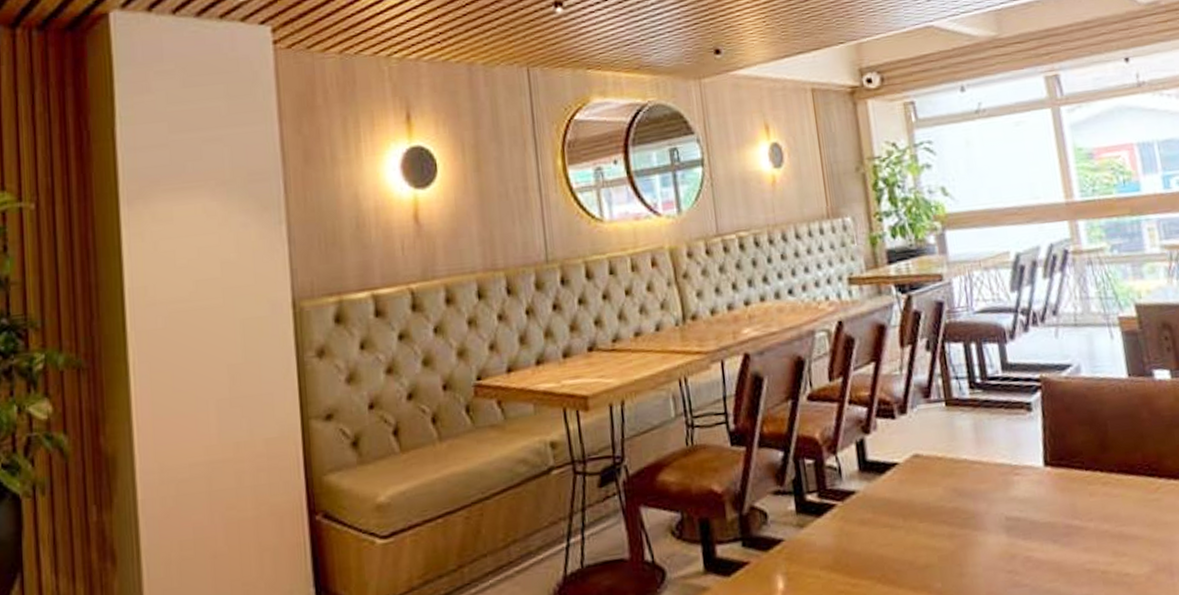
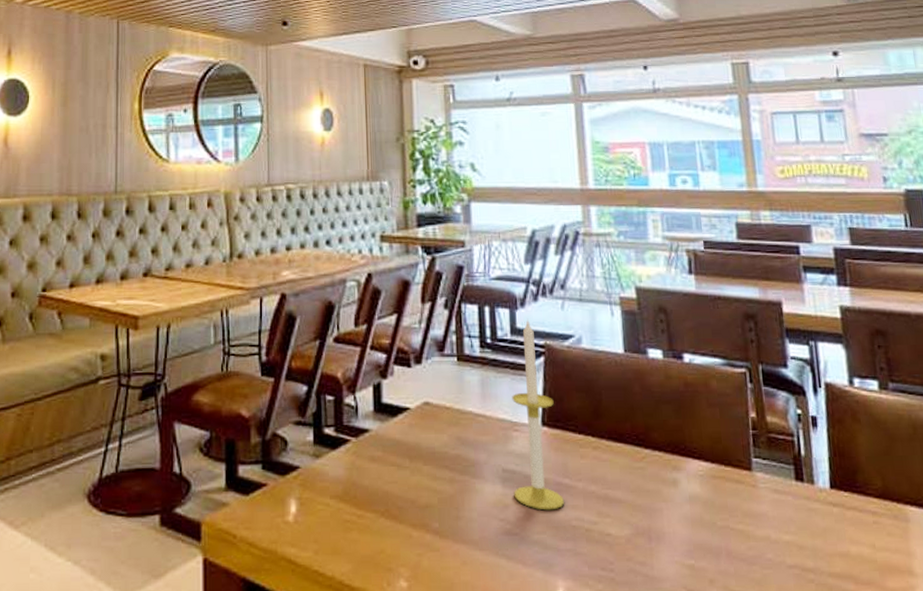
candle: none [1009,351,1077,557] -> present [512,318,565,511]

